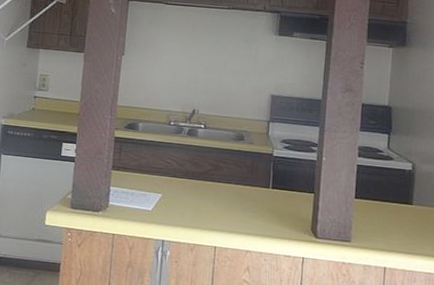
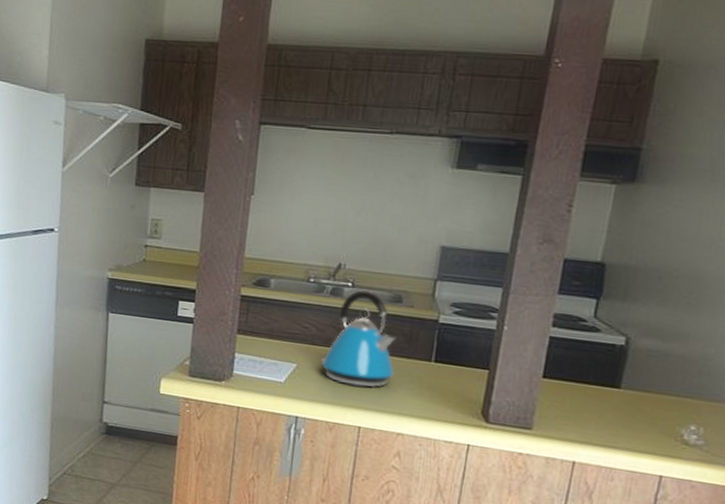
kettle: none [182,130,241,213] -> present [321,290,396,388]

